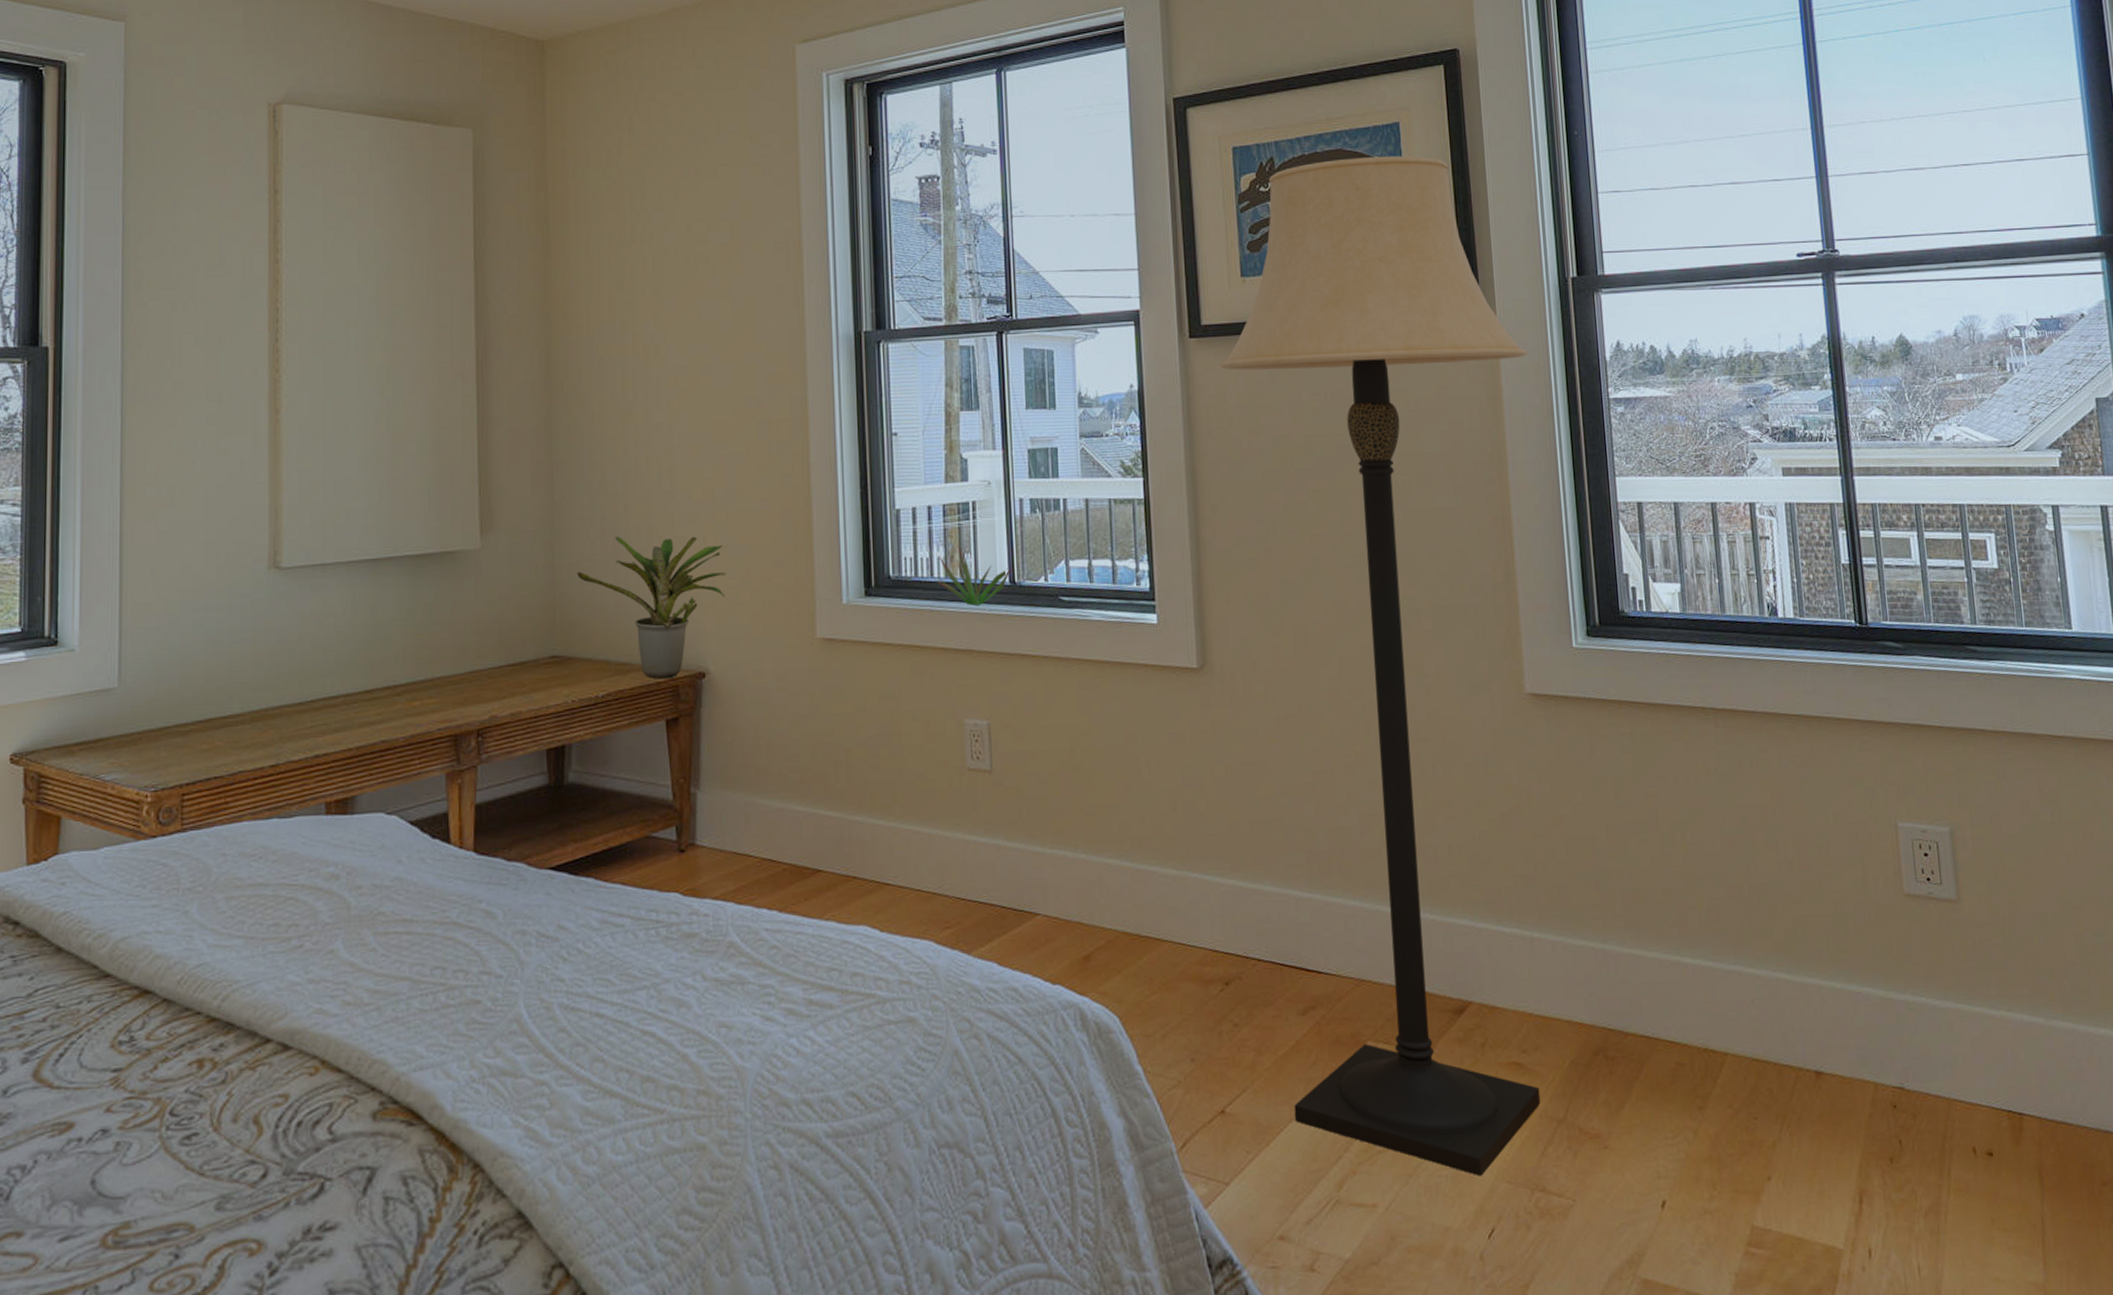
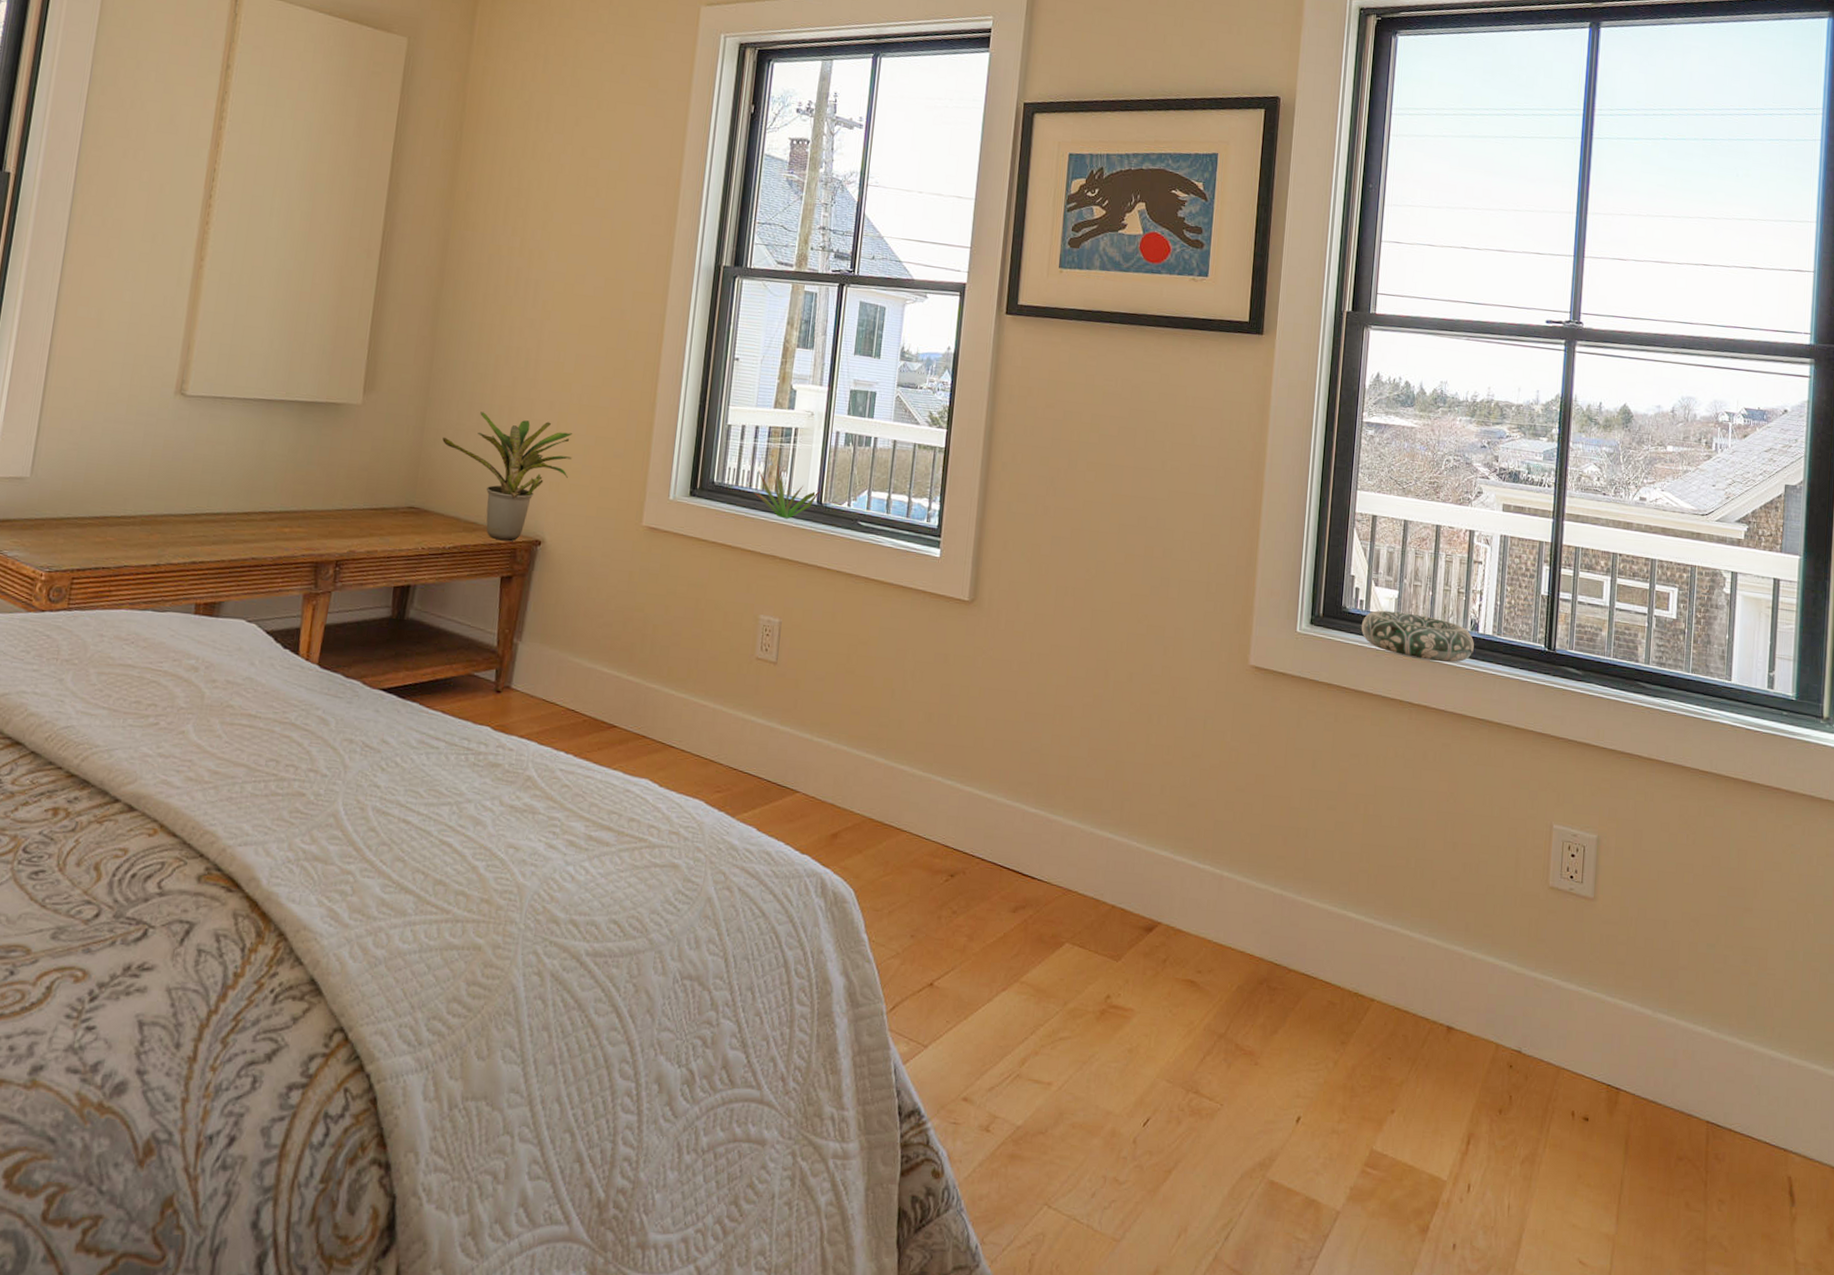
lamp: present [1220,156,1541,1176] -> none [992,177,1299,1073]
decorative bowl: none [1644,607,1776,658] -> present [1361,610,1474,663]

